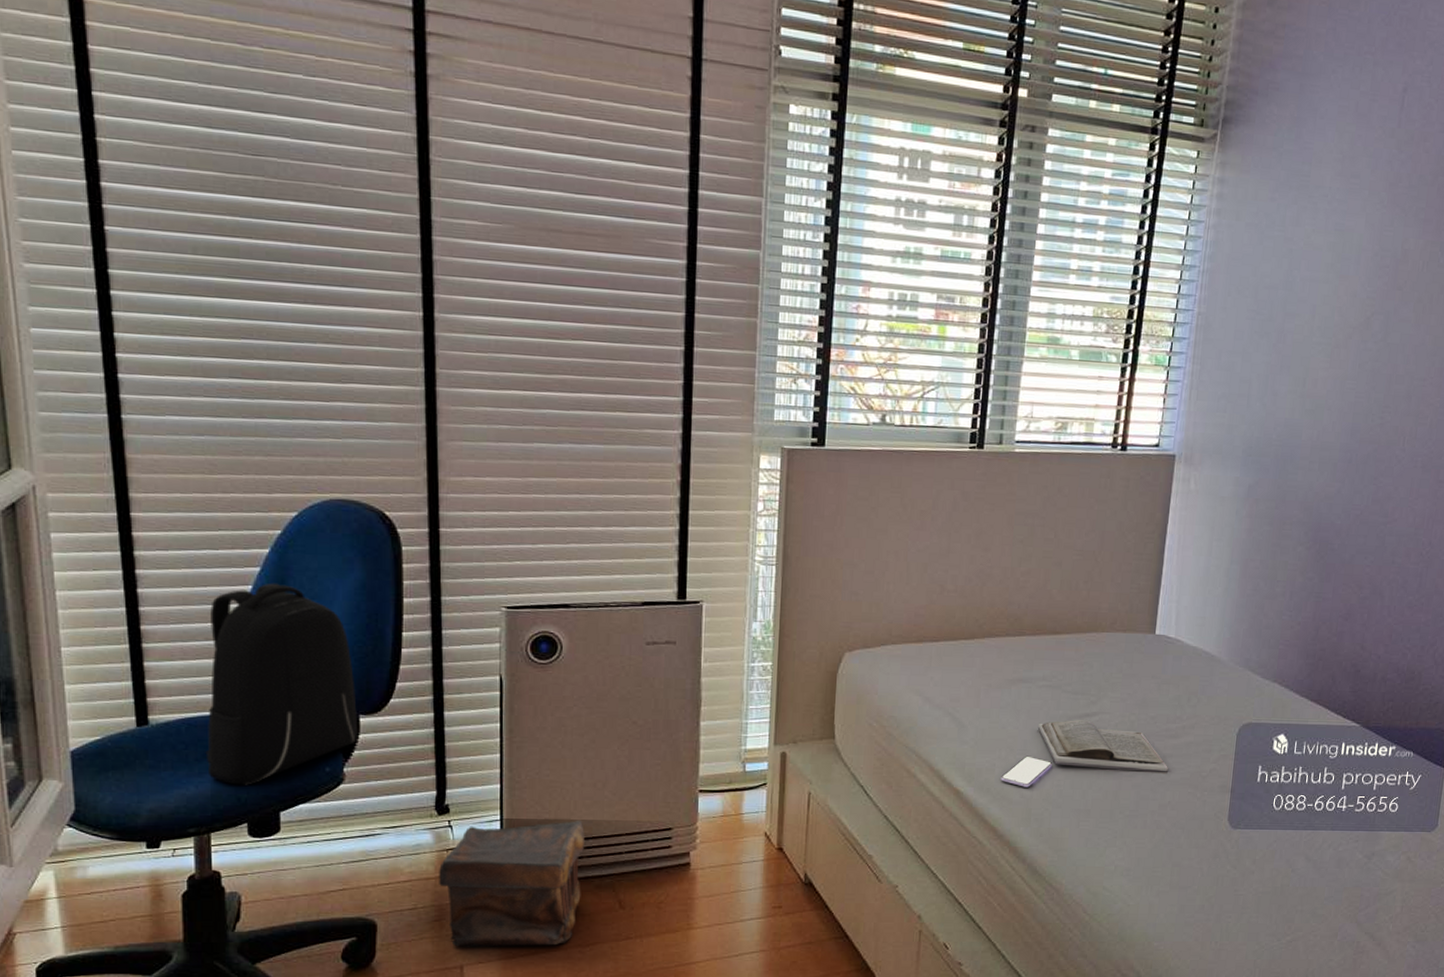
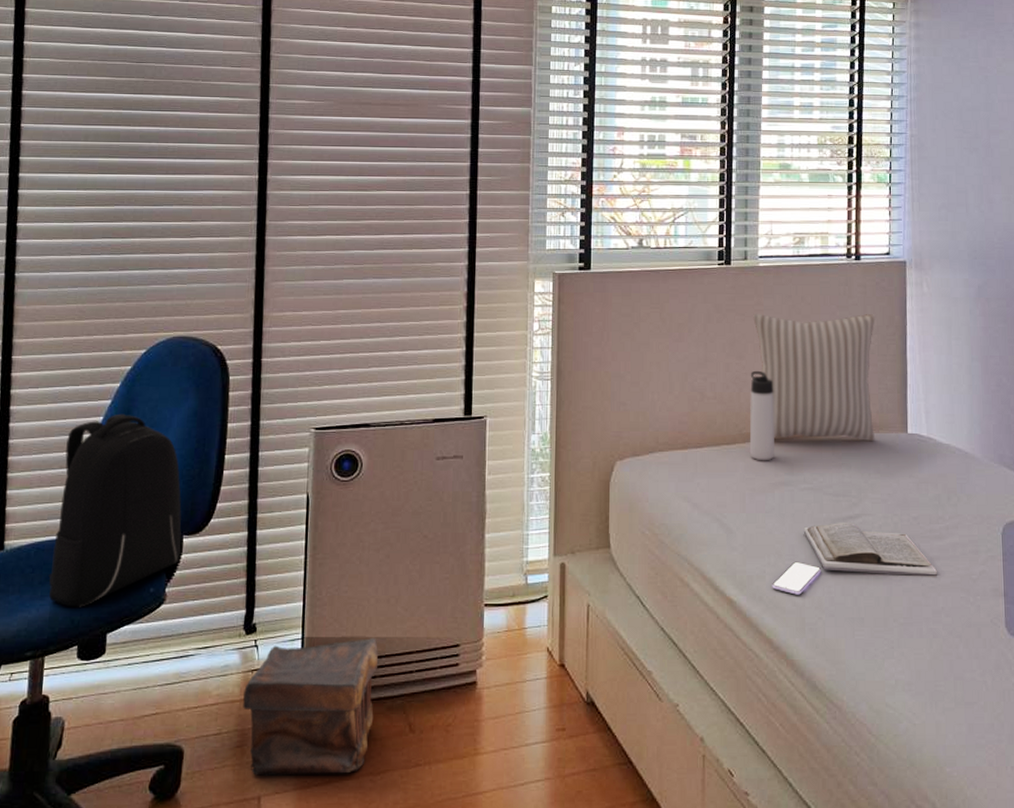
thermos bottle: none [988,564,1020,658] -> present [749,370,774,461]
pillow: none [1003,503,1136,641] -> present [753,313,876,441]

